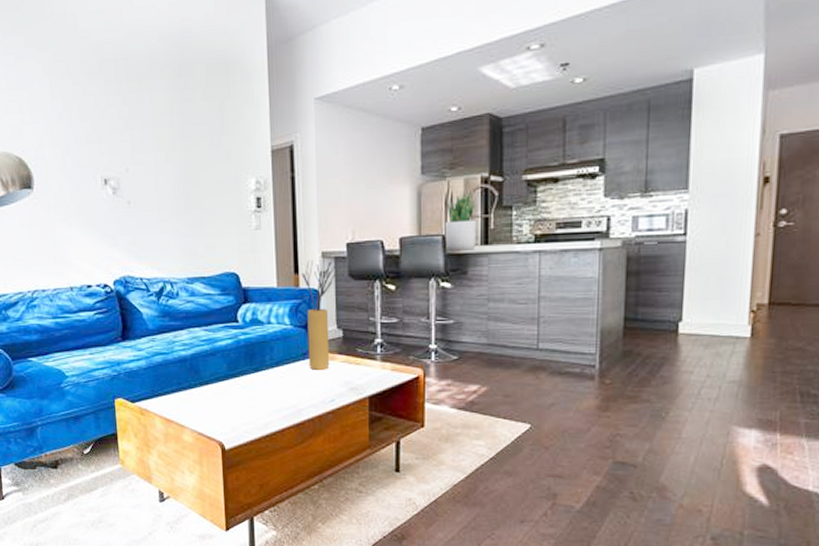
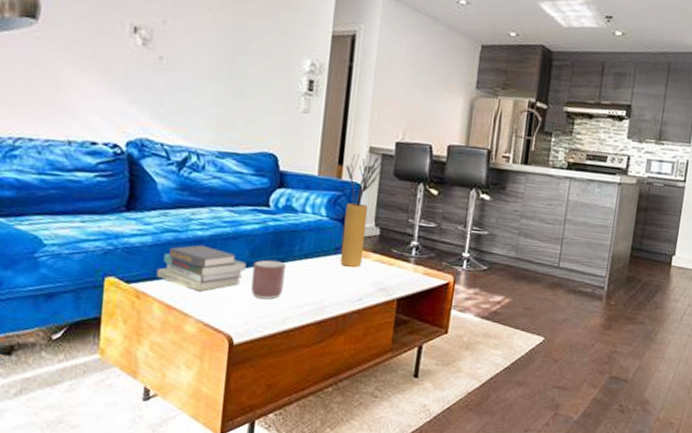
books: none [153,363,226,405] -> present [156,244,246,292]
mug: none [231,371,261,407] -> present [250,259,286,300]
planter: present [444,192,476,251] -> none [489,112,521,168]

